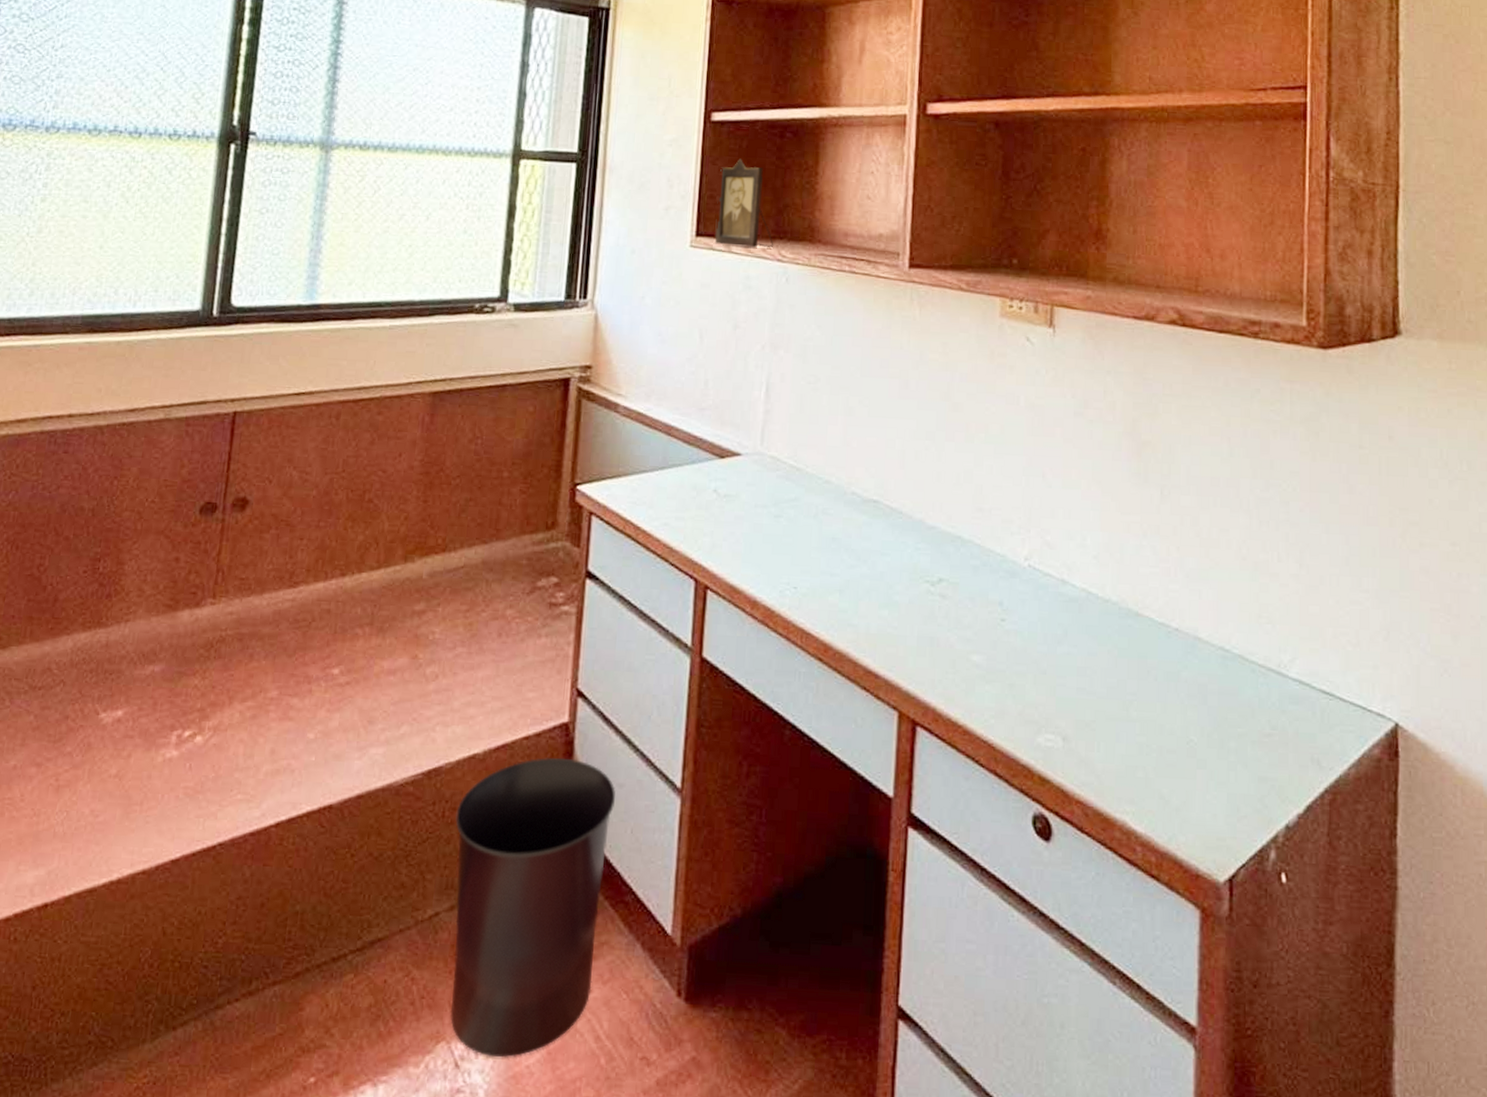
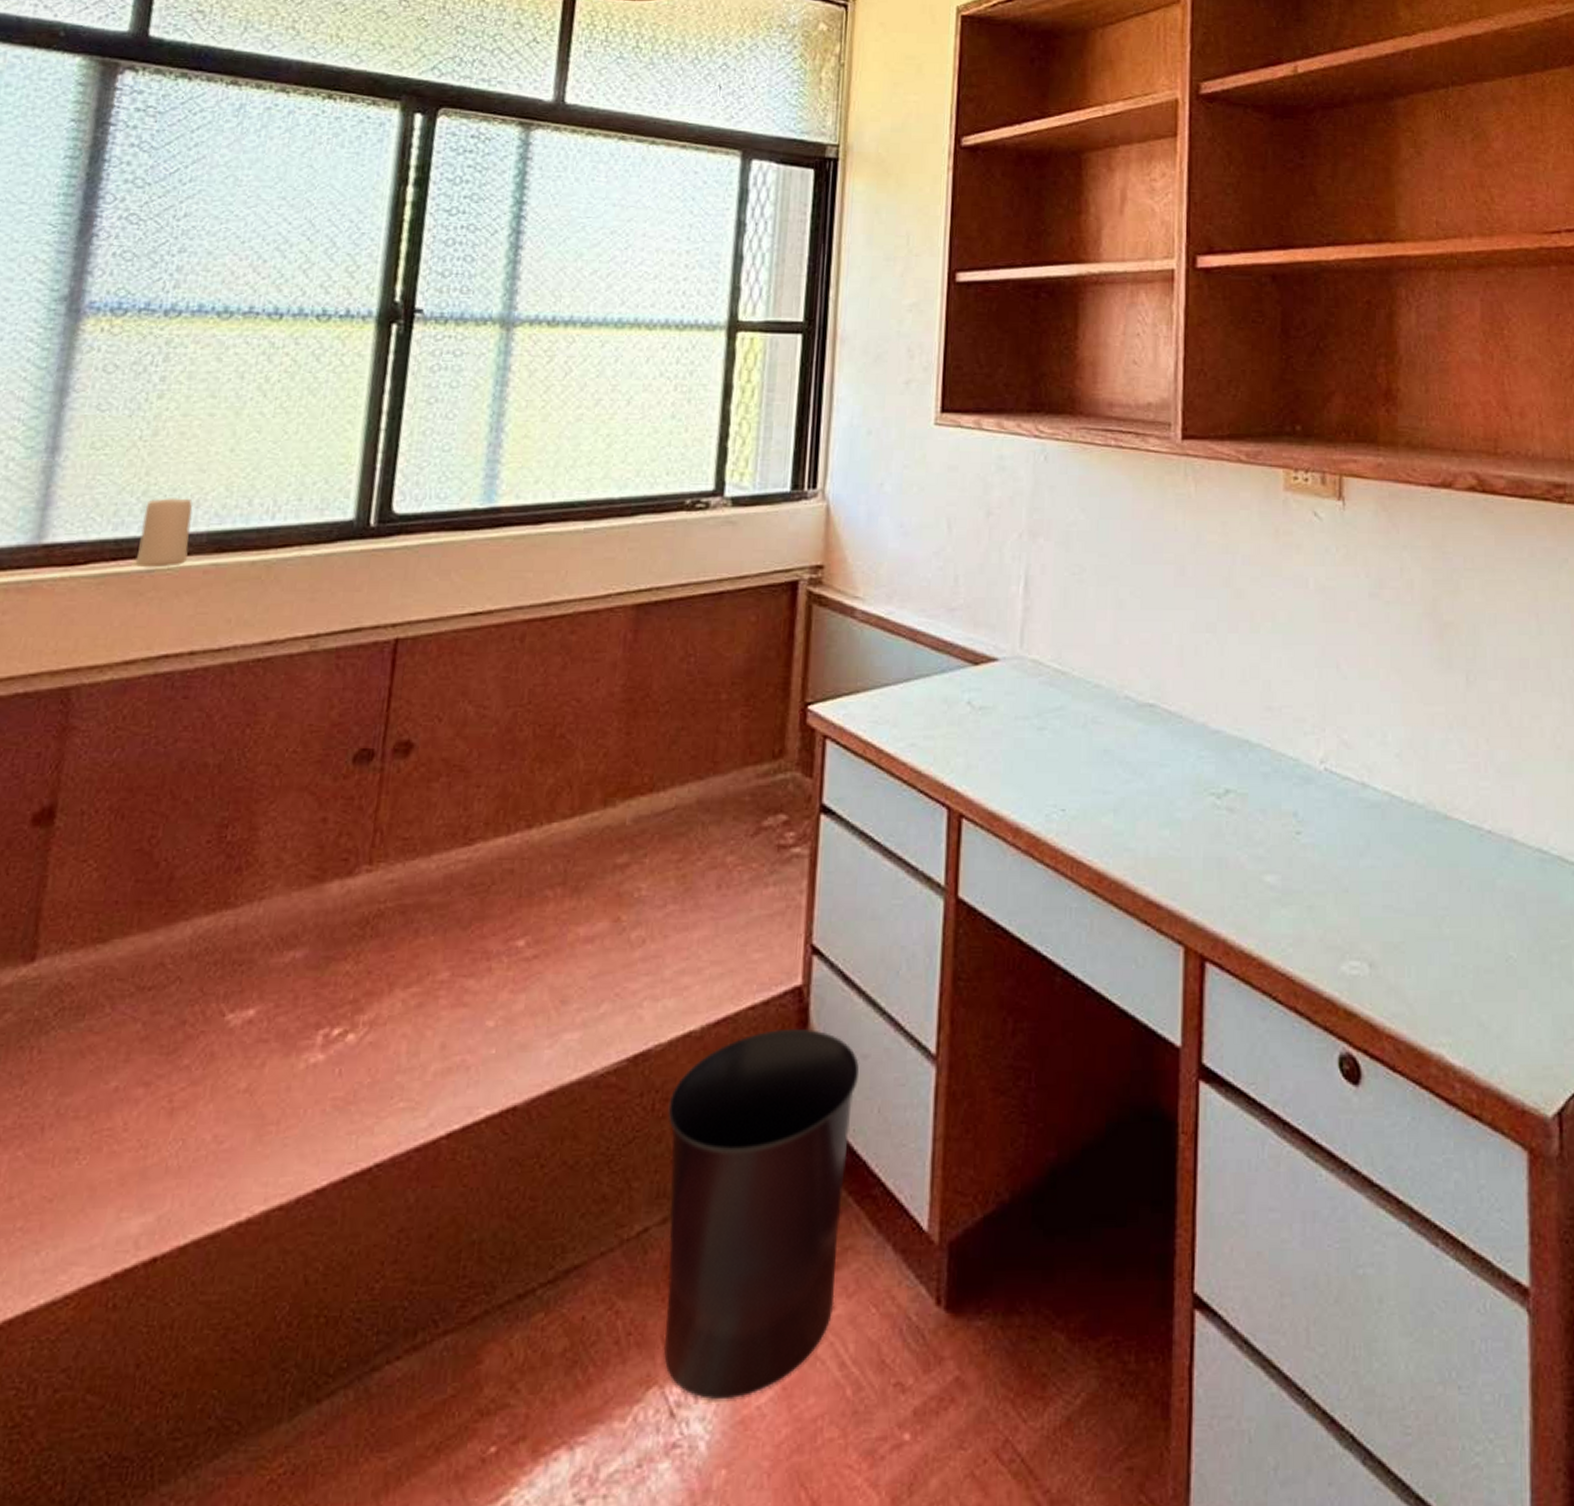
candle: none [24,285,70,344] -> present [135,498,193,568]
photo frame: present [714,158,774,248] -> none [962,323,1030,423]

